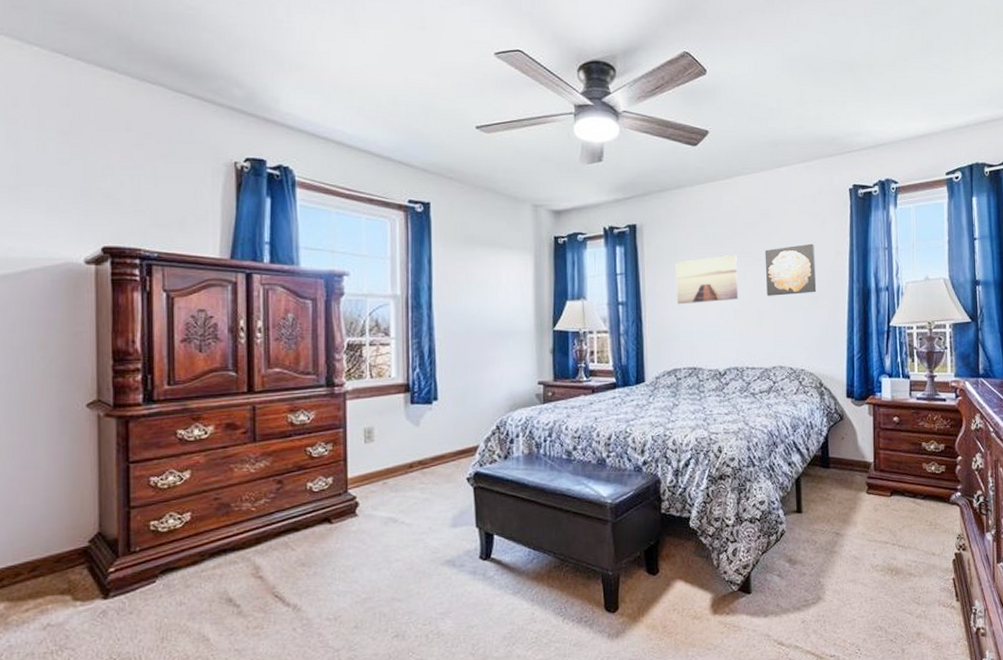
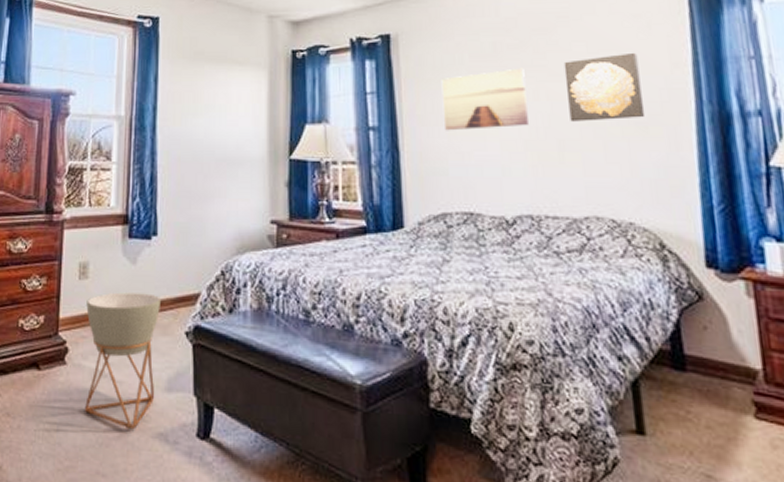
planter: none [374,449,444,561] -> present [85,292,162,430]

